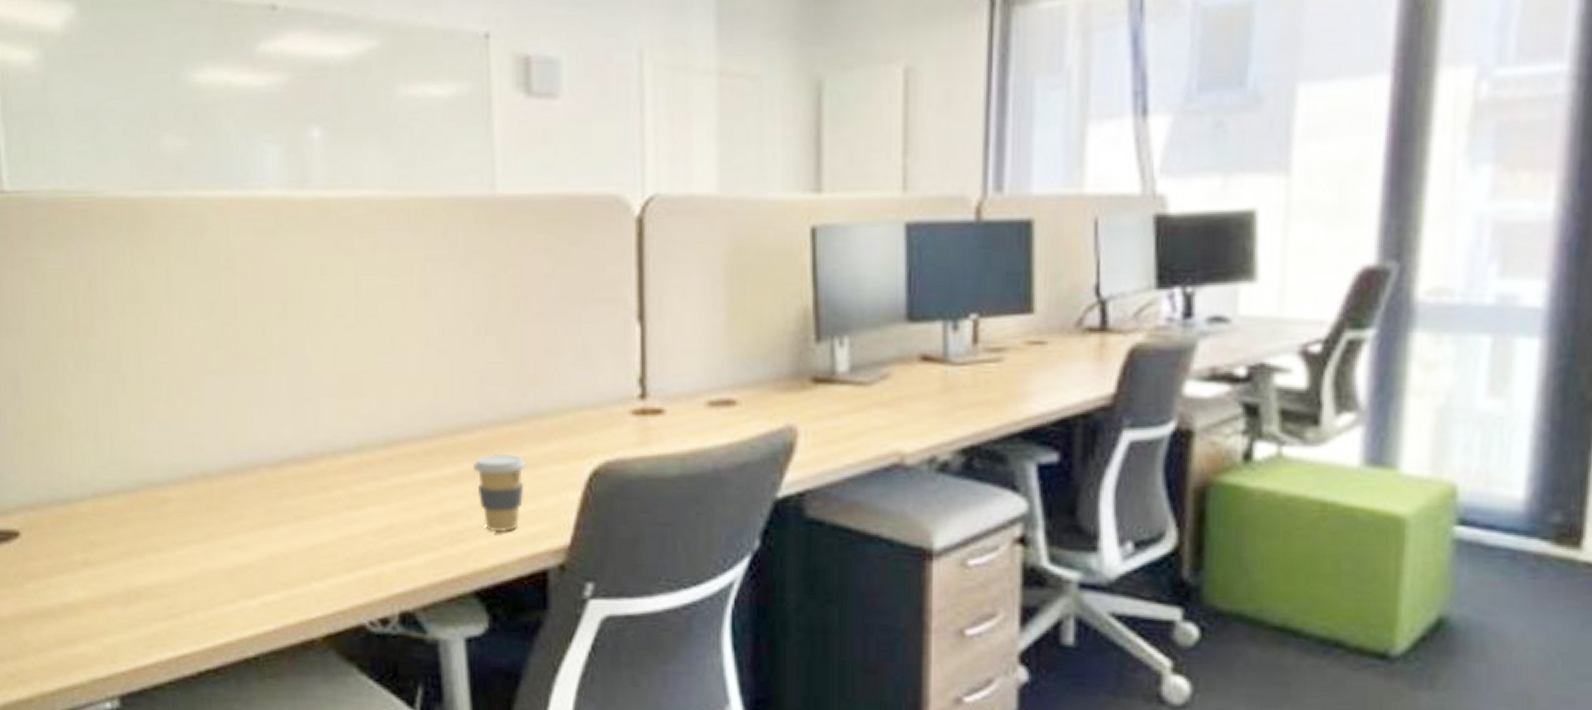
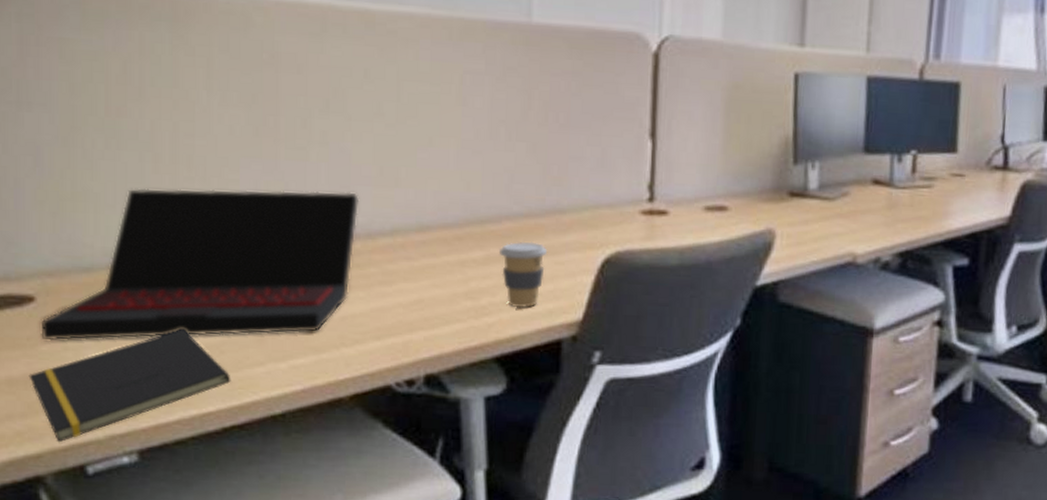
notepad: none [17,563,204,686] -> present [28,328,231,443]
laptop: none [26,405,323,578] -> present [41,188,360,341]

